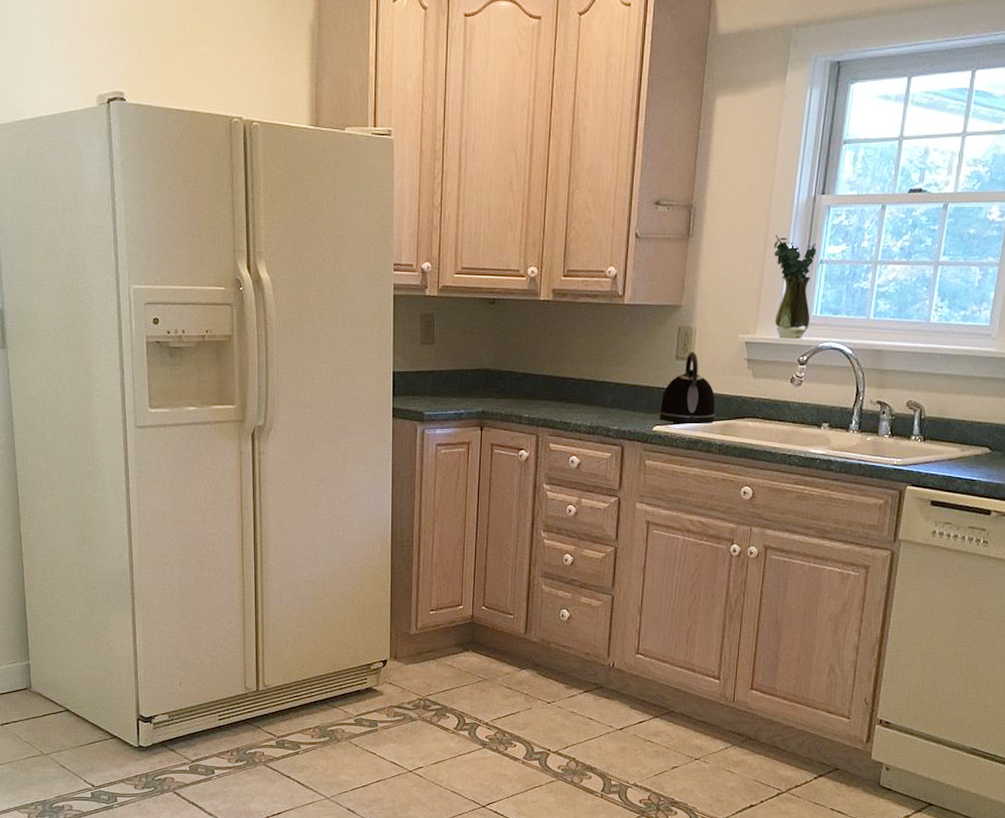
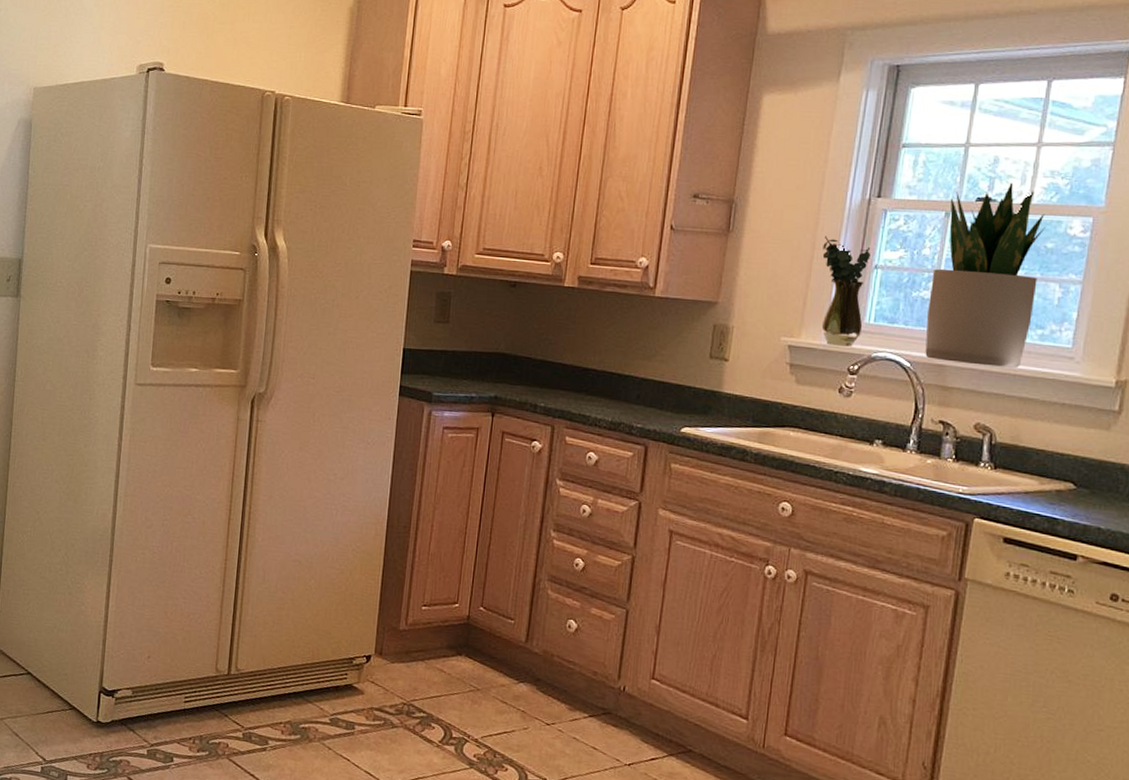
kettle: present [659,352,716,423] -> none [688,351,753,430]
planter: none [865,173,970,348] -> present [925,182,1047,368]

